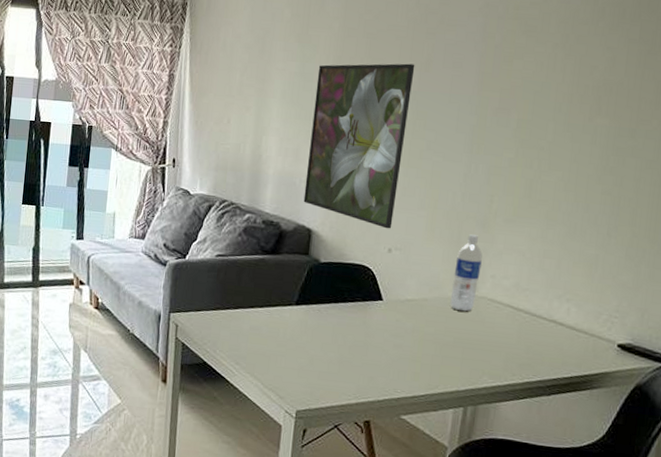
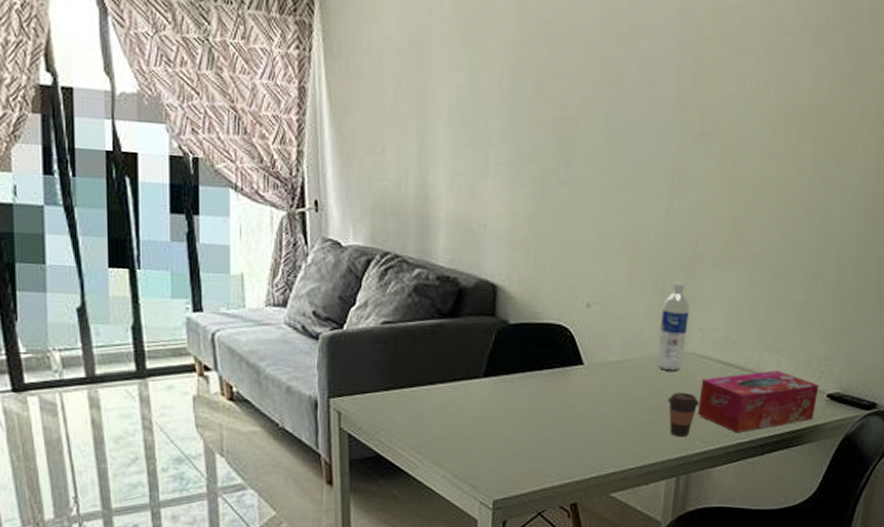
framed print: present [303,63,415,229] -> none [484,77,606,280]
coffee cup: none [458,330,489,372] -> present [668,392,700,438]
tissue box: none [487,318,610,372] -> present [698,370,819,432]

